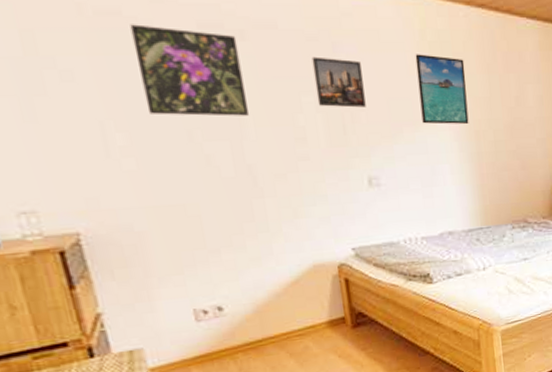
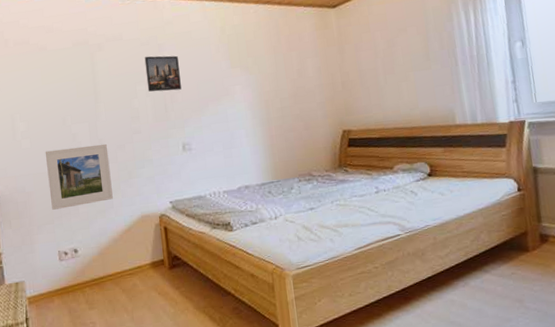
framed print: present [130,24,249,116] -> none [33,48,101,108]
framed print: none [162,171,272,256] -> present [45,143,113,210]
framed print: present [415,54,469,124] -> none [217,45,260,99]

